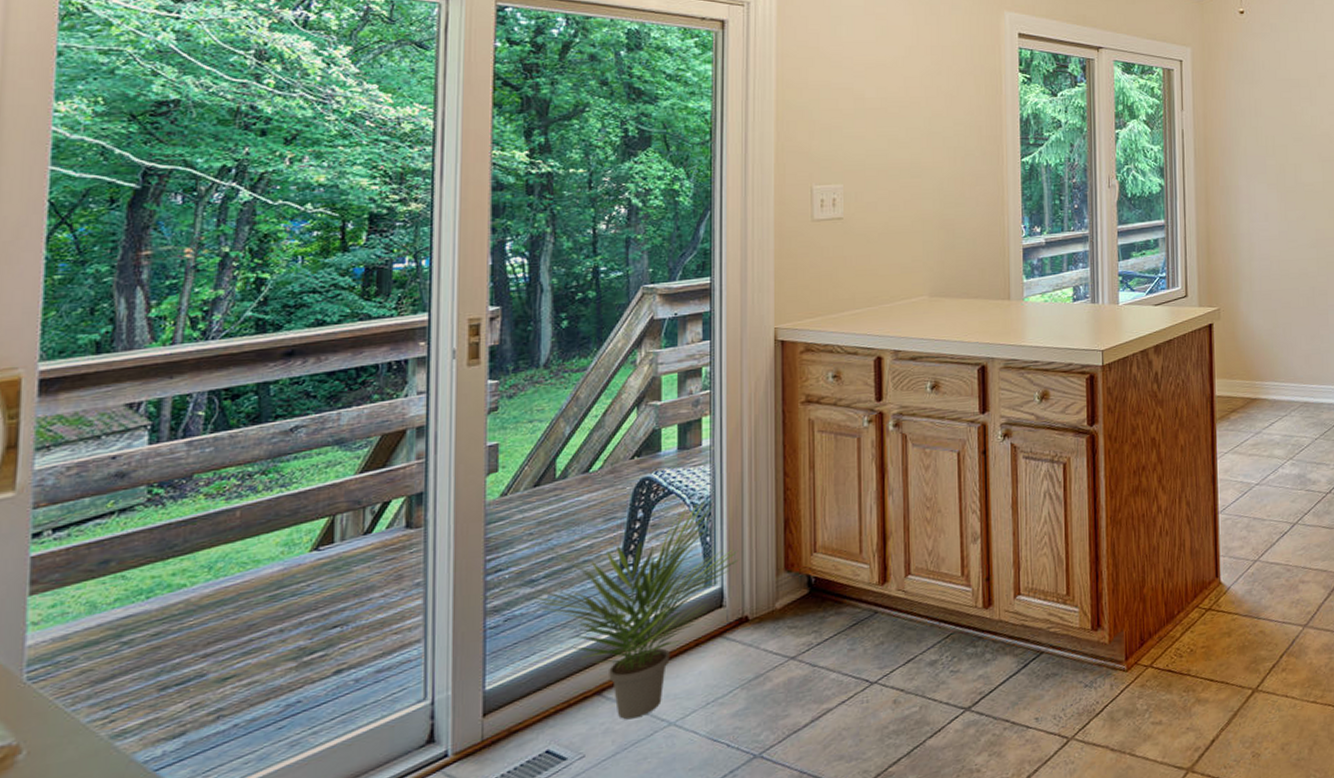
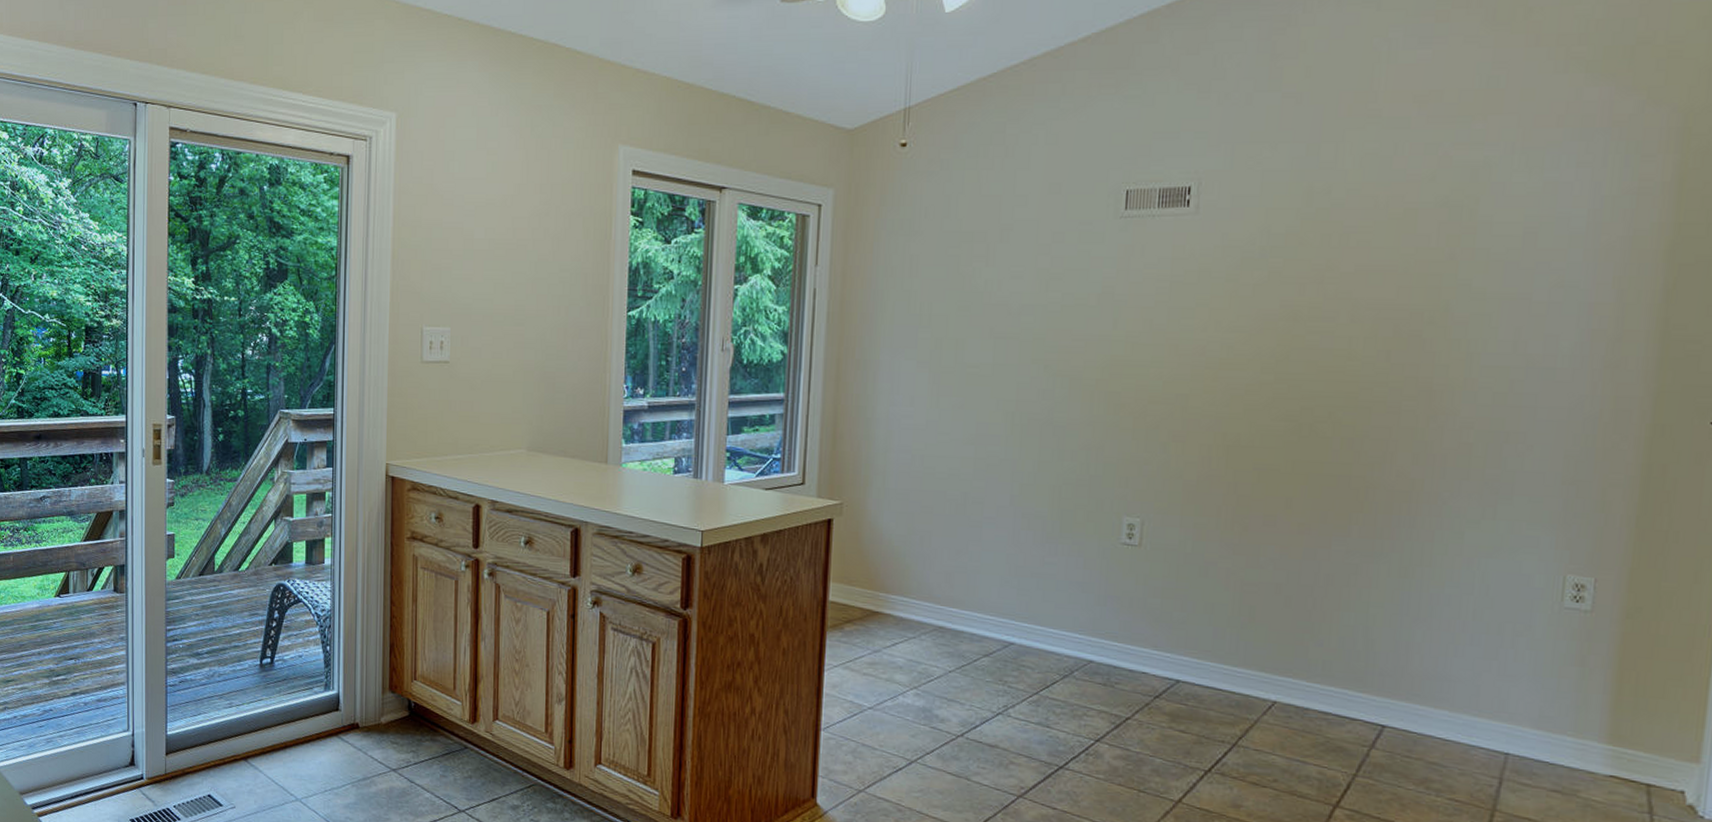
potted plant: present [533,501,740,720] -> none [199,613,353,787]

